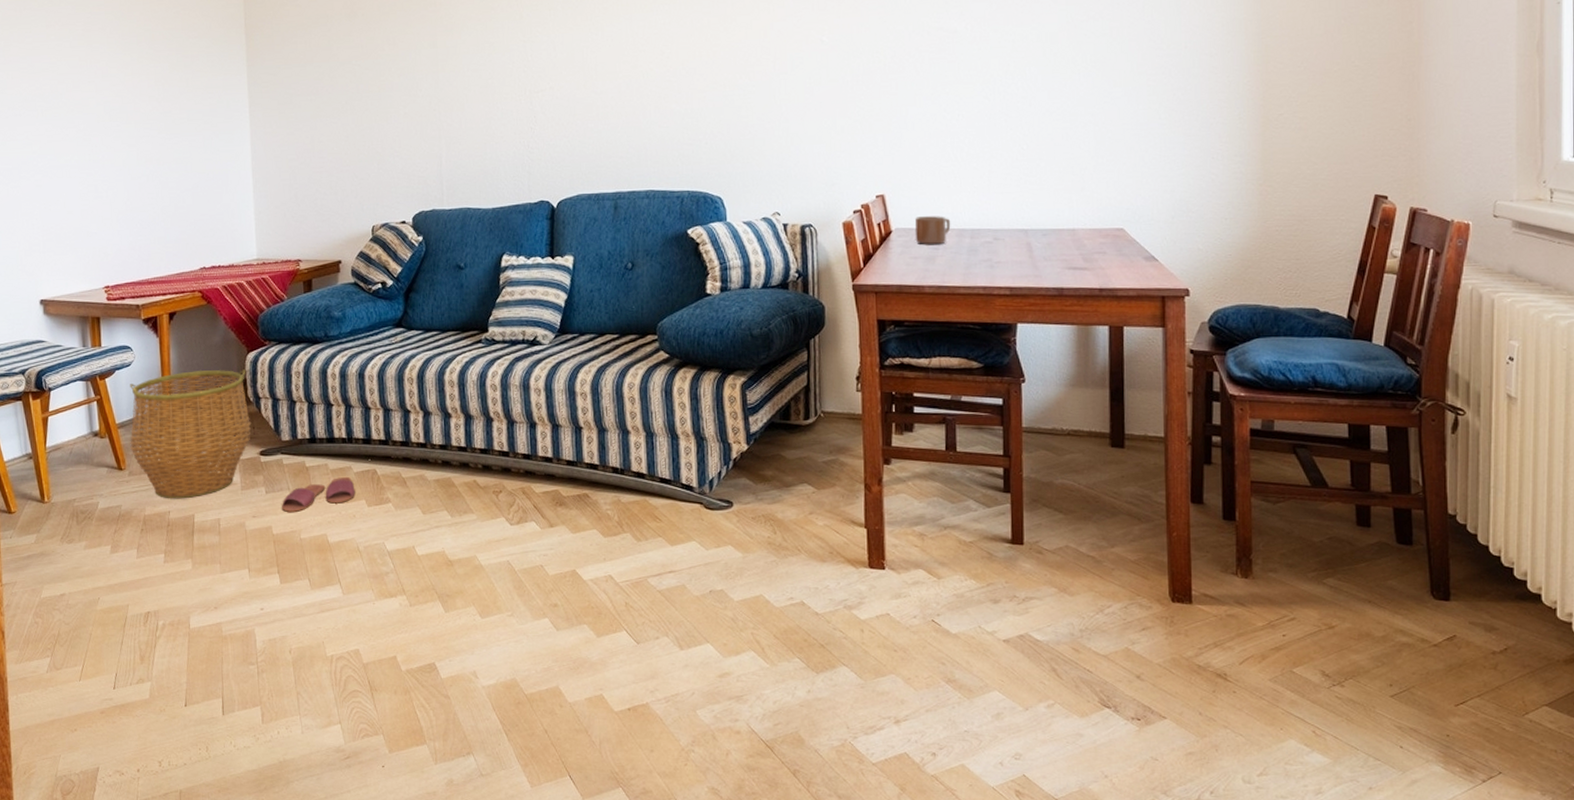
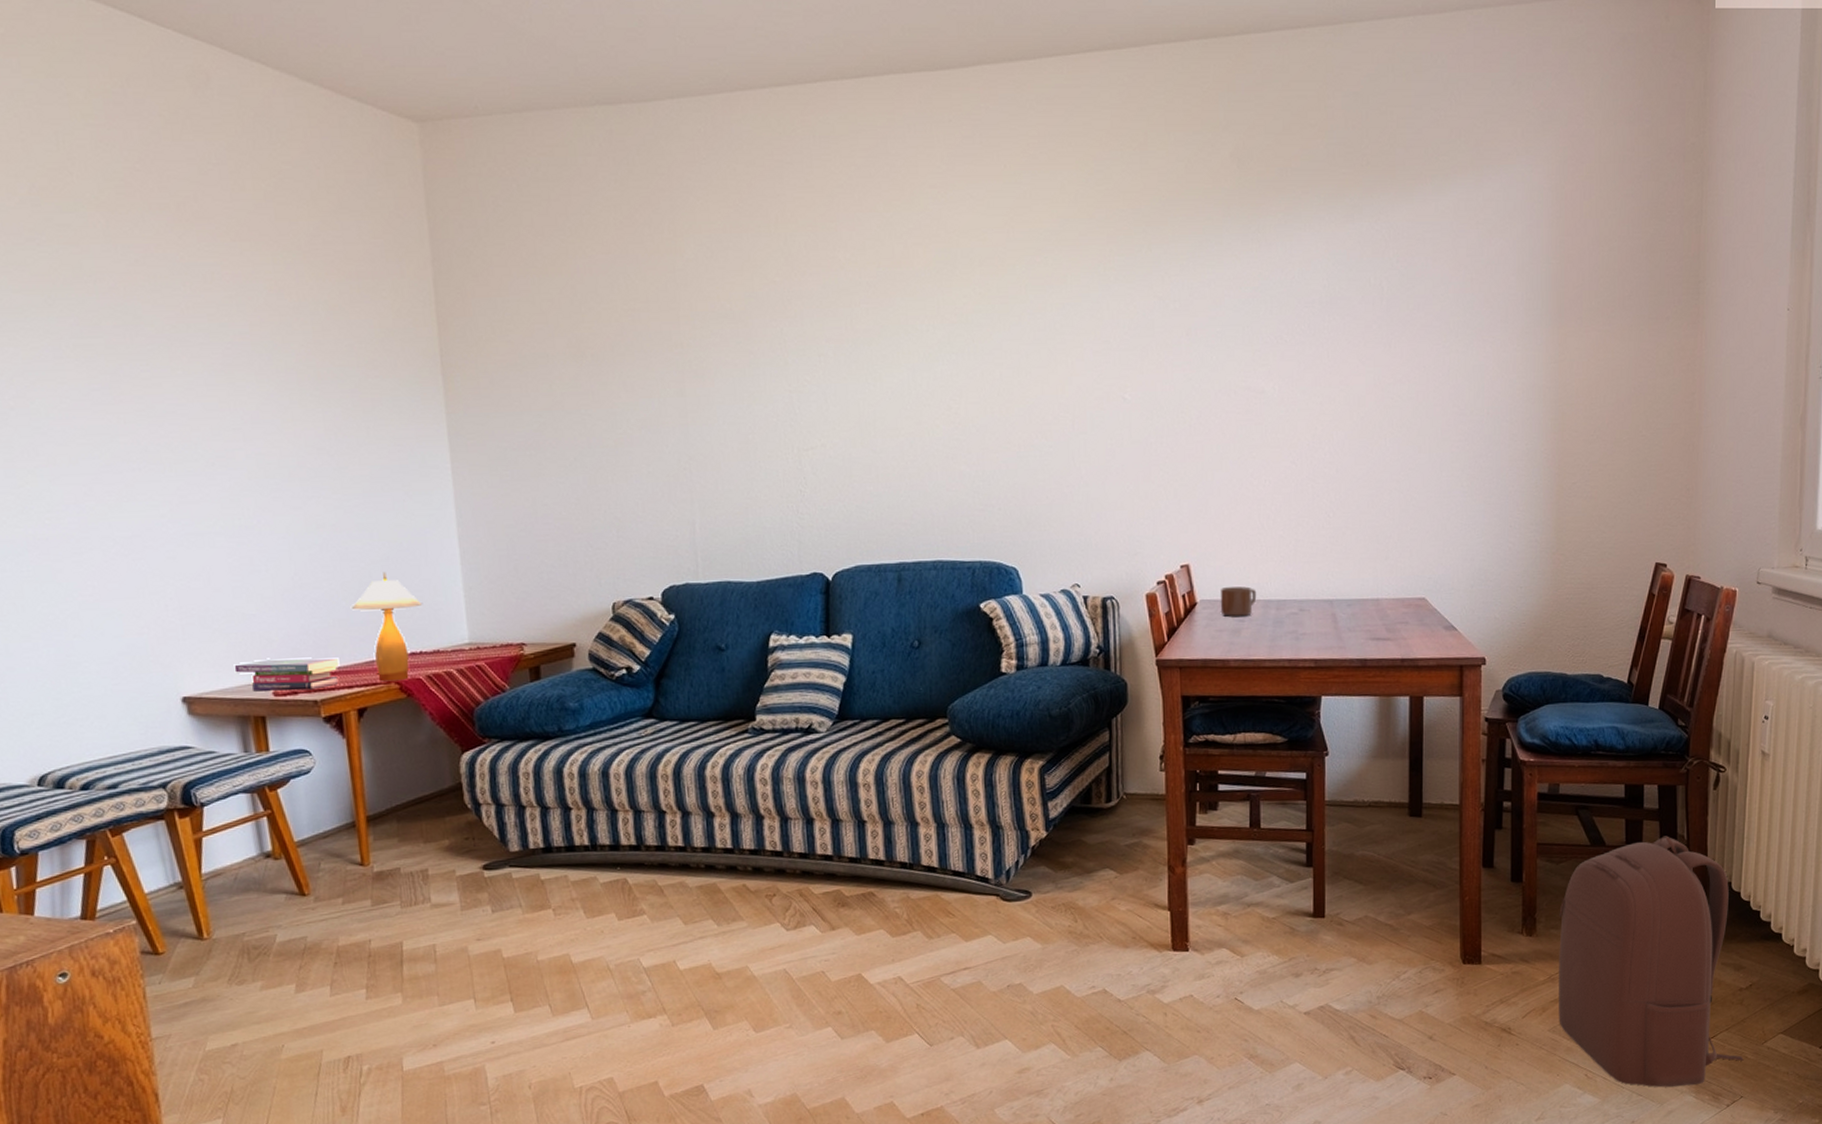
books: none [79,269,157,297] -> present [234,658,340,692]
basket: present [130,369,252,498] -> none [310,772,471,925]
table lamp: none [167,198,223,290] -> present [350,571,423,682]
slippers: present [282,476,355,512] -> none [513,888,603,932]
backpack: none [1278,480,1501,755] -> present [1559,836,1744,1088]

